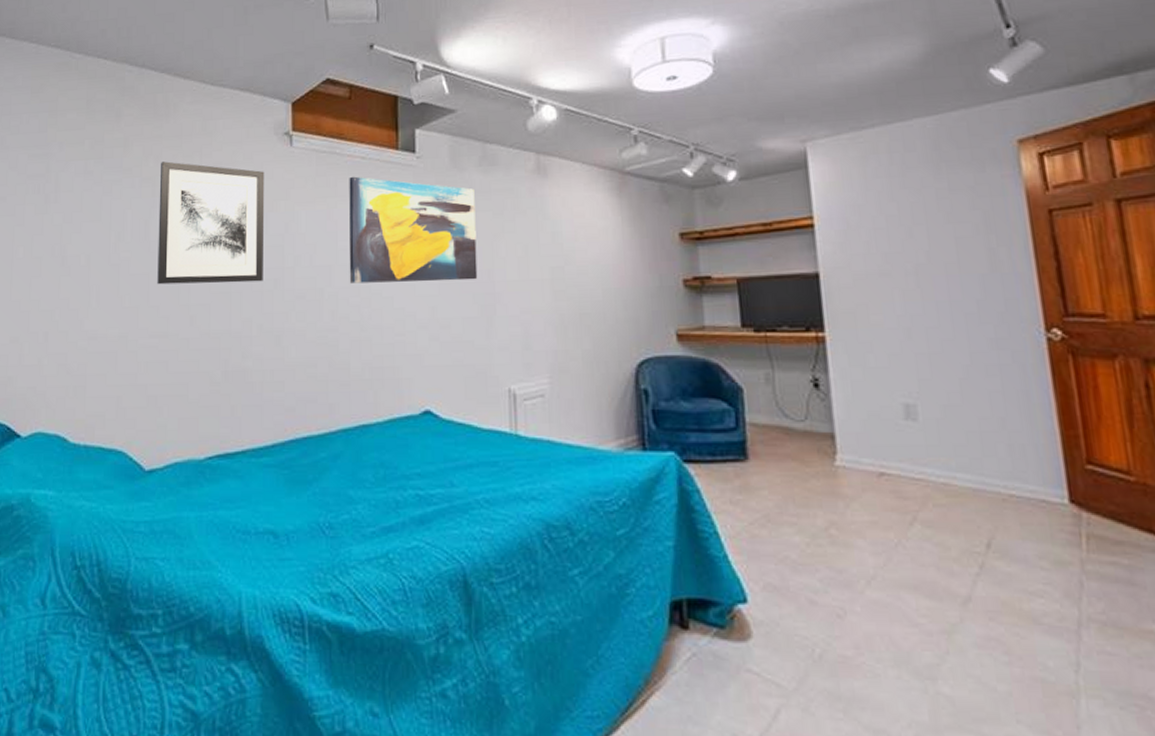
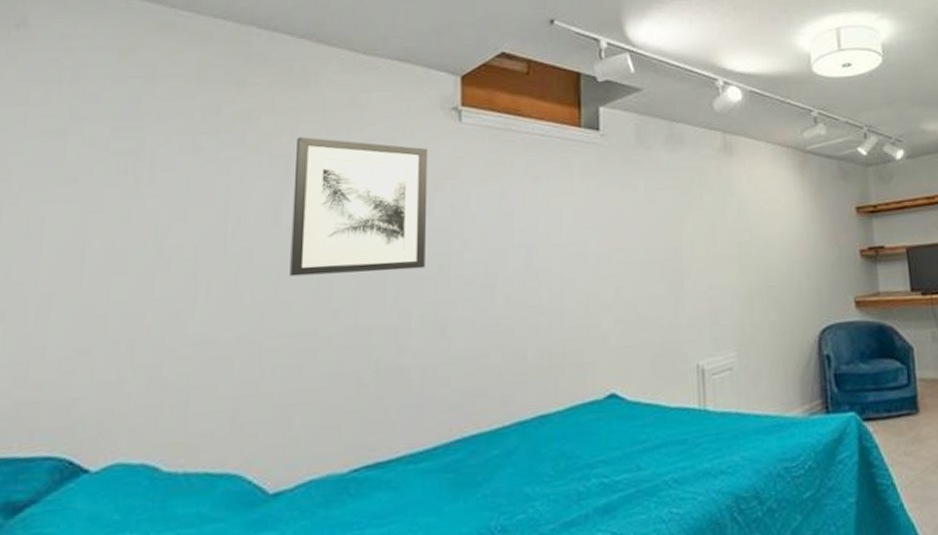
wall art: present [349,176,478,284] -> none [526,154,665,266]

